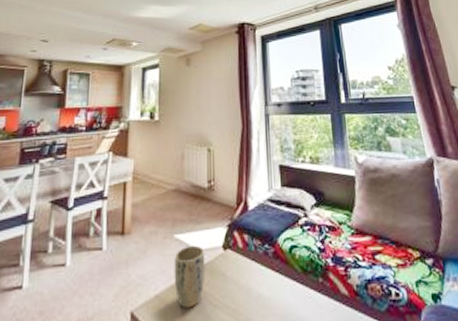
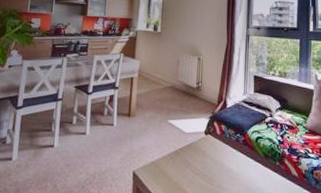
plant pot: present [174,245,206,309] -> none [166,129,191,174]

